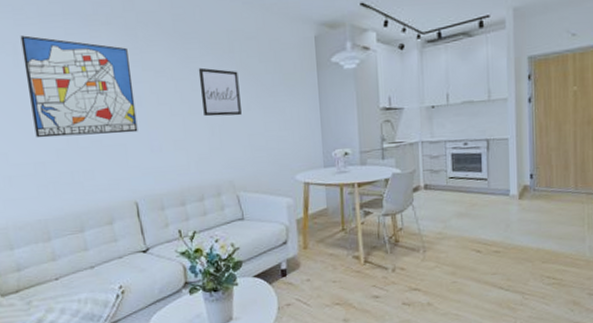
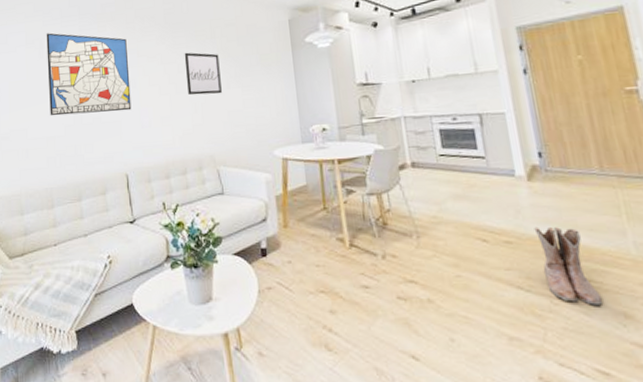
boots: none [518,237,559,297] -> present [534,226,602,305]

